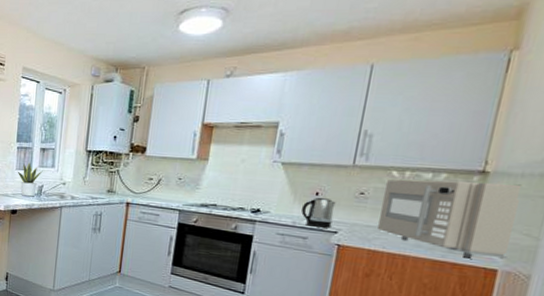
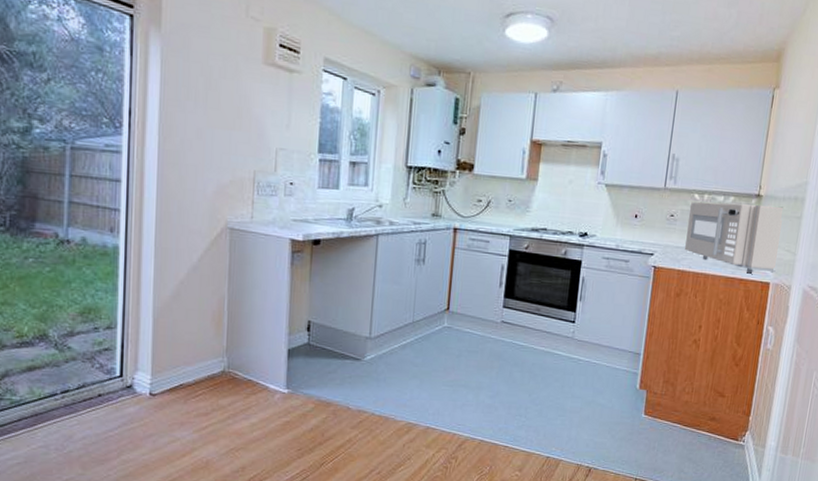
potted plant: present [17,161,43,197] -> none [320,178,353,223]
kettle: present [301,197,336,228] -> none [623,219,652,250]

